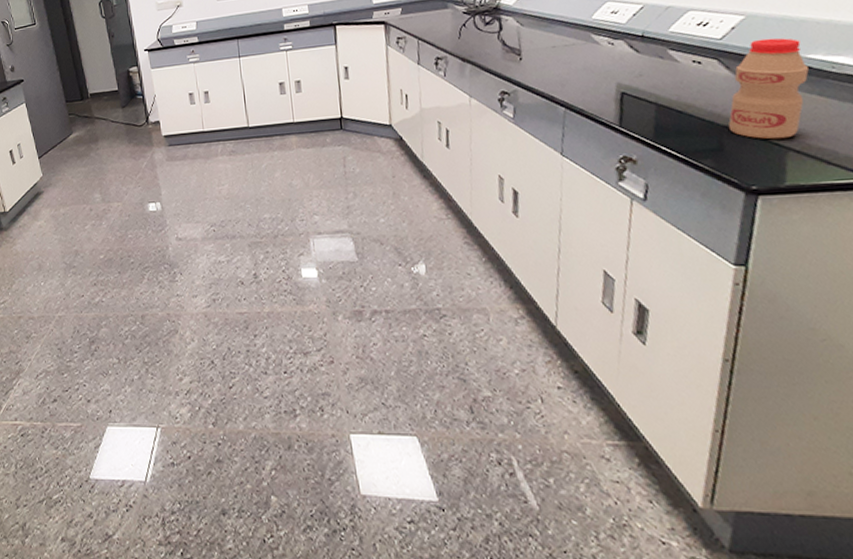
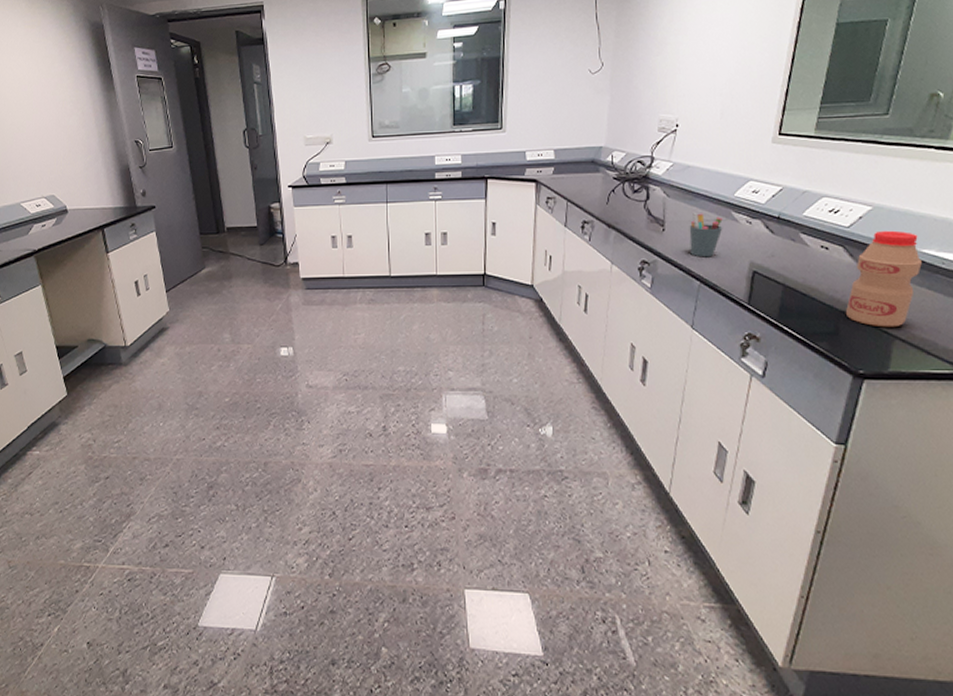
pen holder: none [547,38,584,83] -> present [689,212,723,257]

